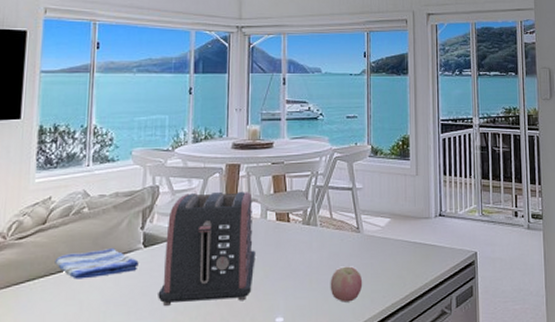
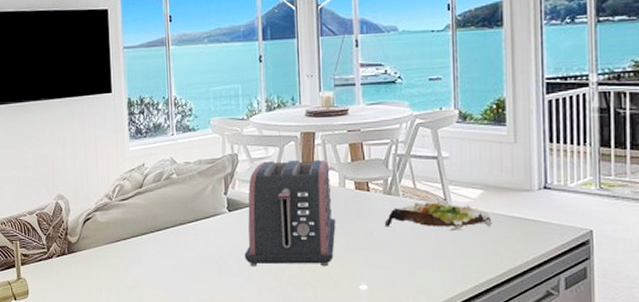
dish towel: present [55,247,139,280] -> none [153,210,225,238]
salad plate: none [302,231,398,257] -> present [384,202,492,230]
apple: present [330,266,363,302] -> none [415,239,452,275]

